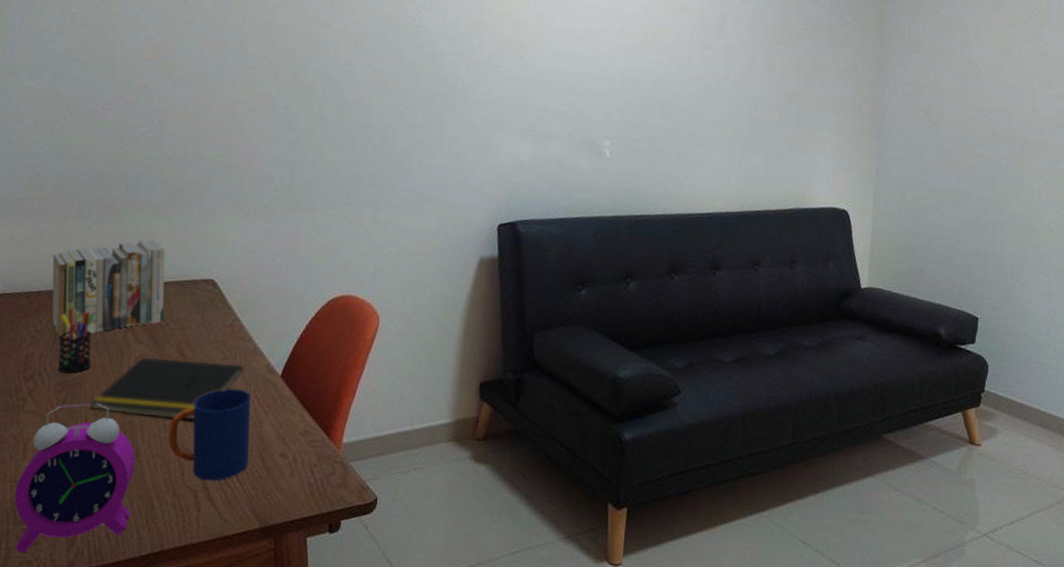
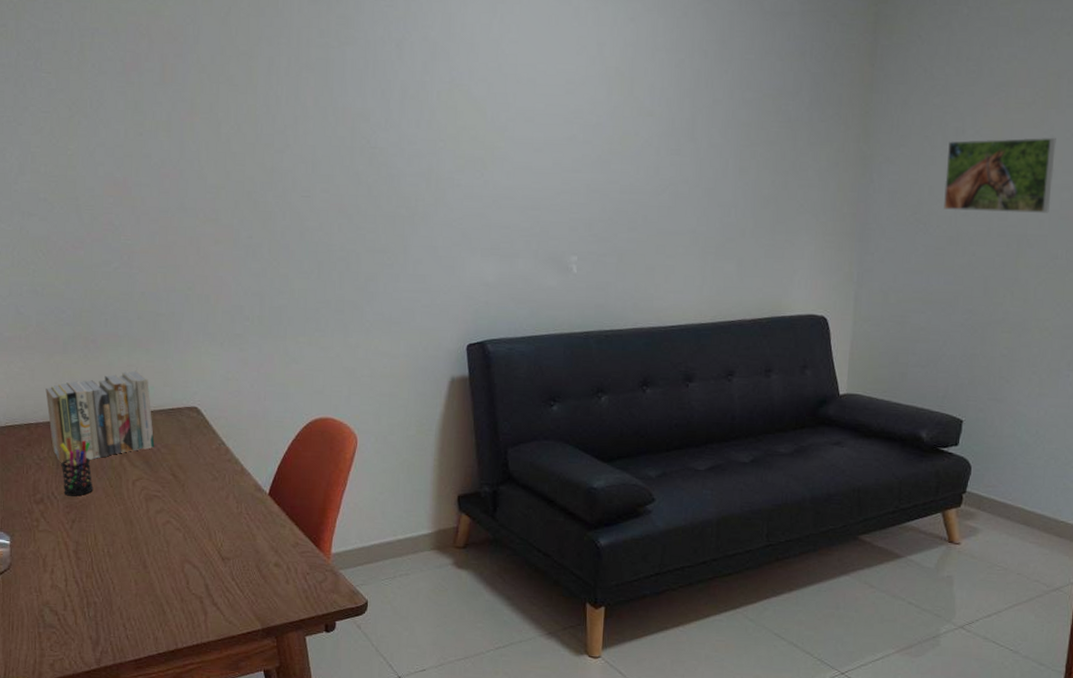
alarm clock: present [14,403,136,553] -> none [41,522,145,652]
notepad: present [90,358,245,420] -> none [97,481,235,535]
mug: present [168,388,251,481] -> none [170,506,246,589]
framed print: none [952,49,1050,121] -> present [944,137,1056,213]

